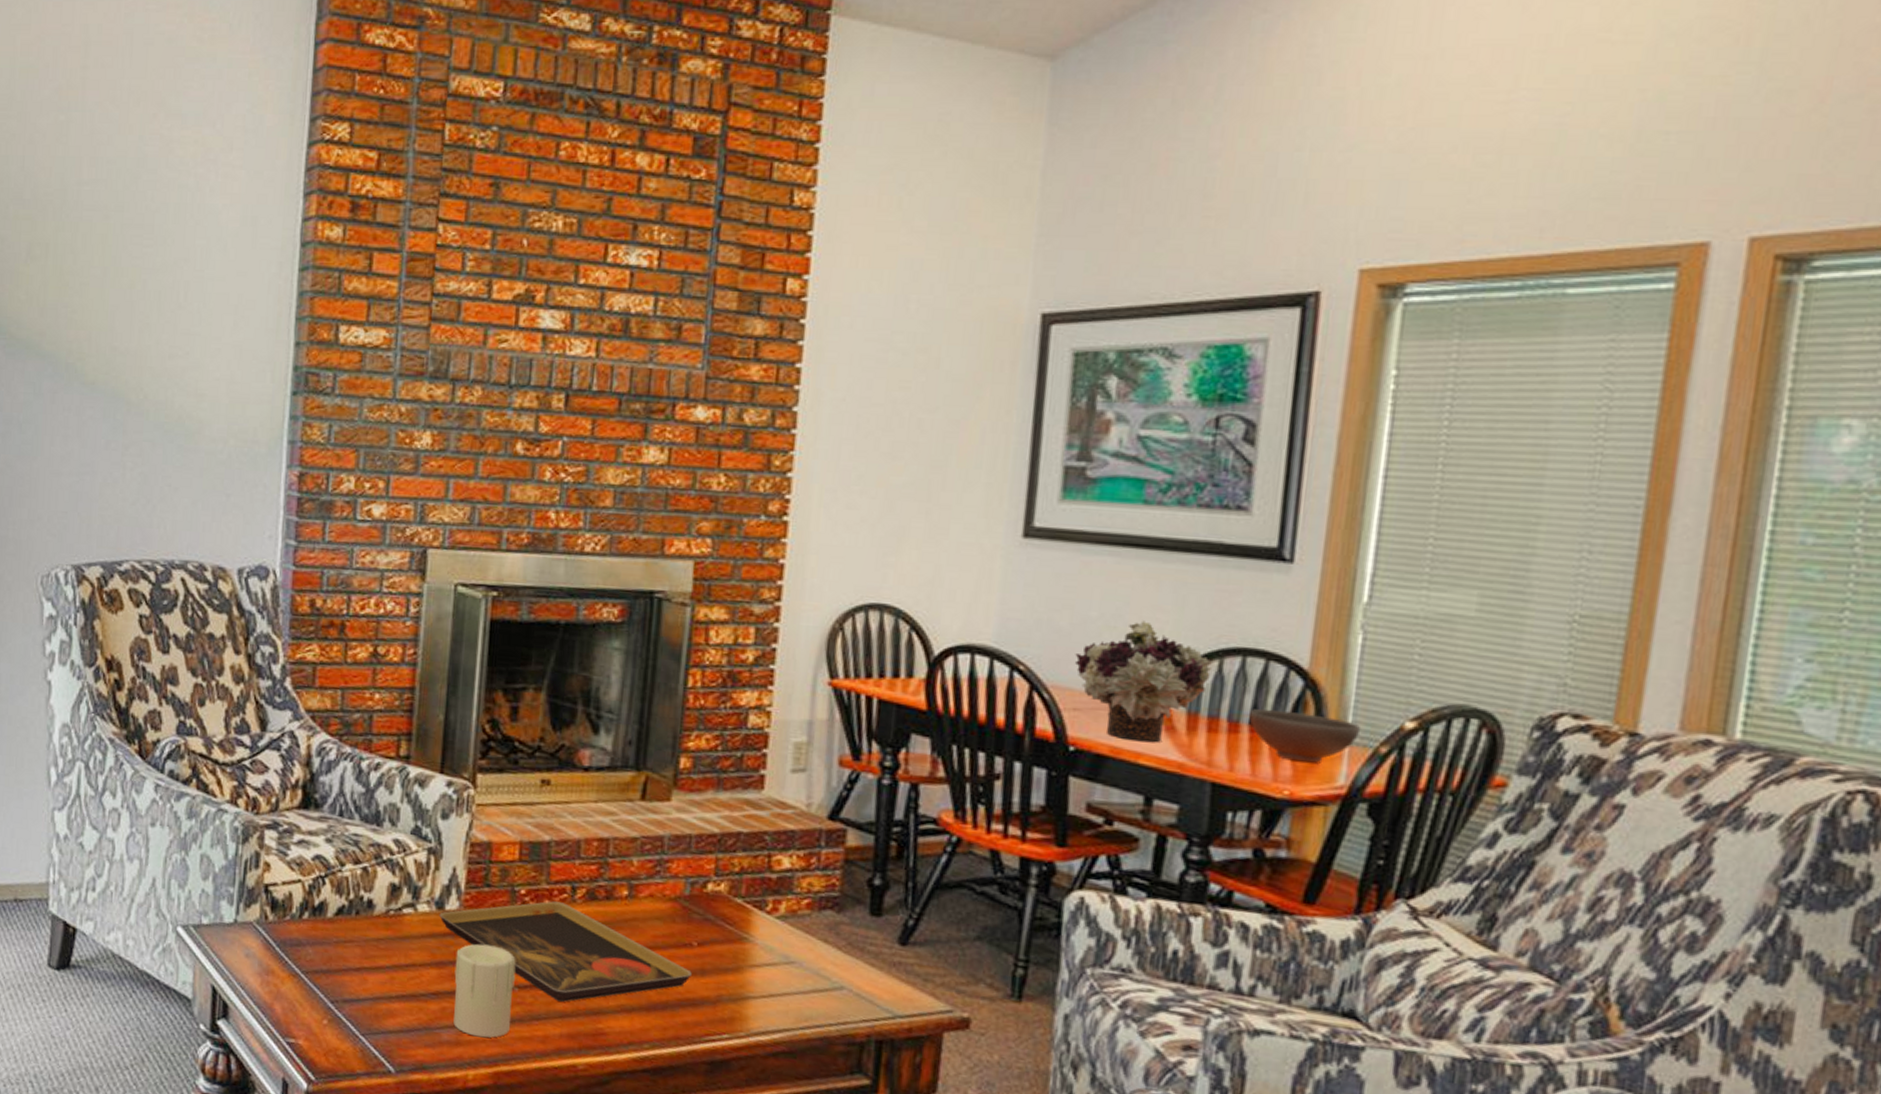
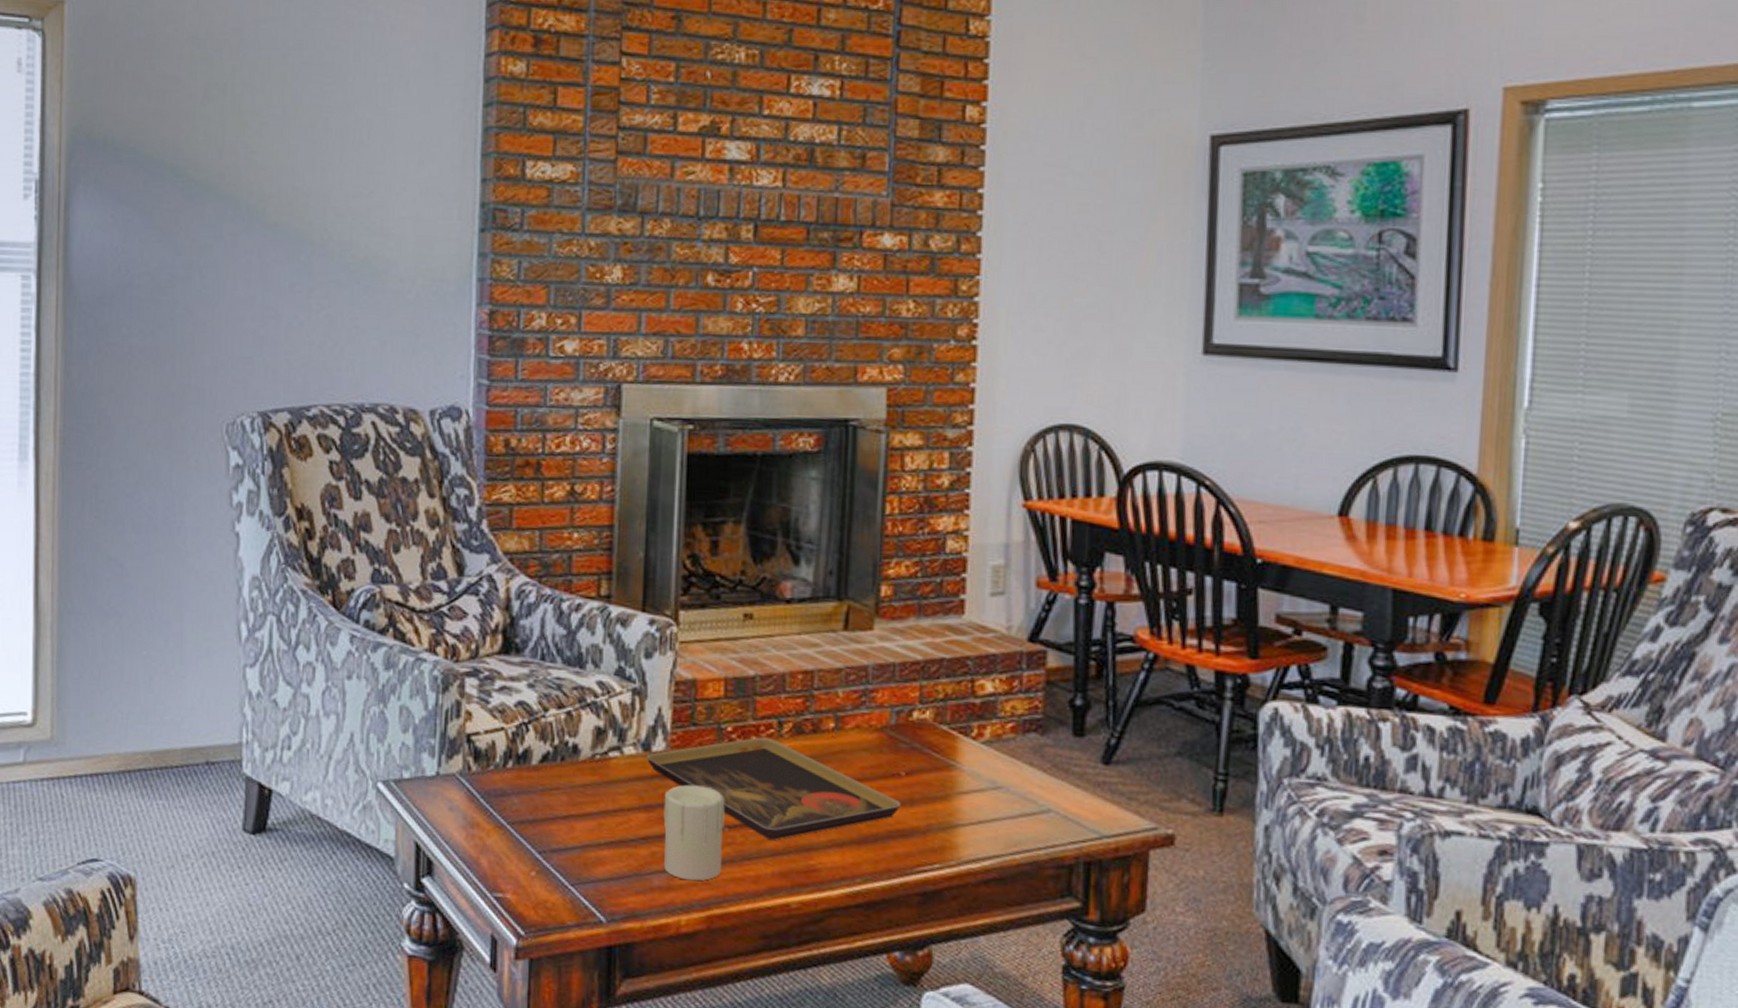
flower arrangement: present [1075,621,1214,743] -> none [1258,432,1388,552]
bowl: present [1248,708,1361,763] -> none [1423,514,1529,566]

